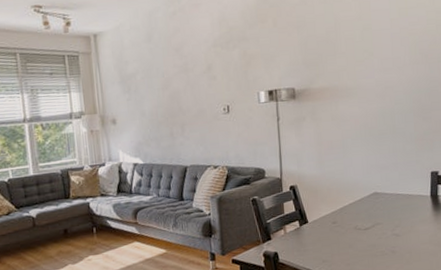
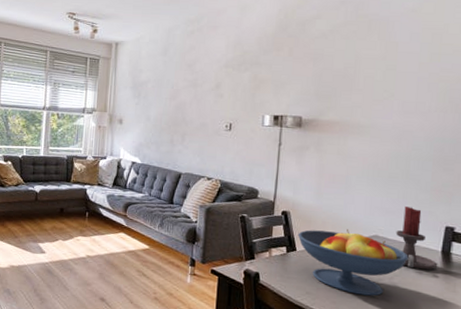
fruit bowl: none [307,191,405,253] -> present [297,228,409,296]
candle holder: none [391,159,429,216] -> present [396,206,438,270]

